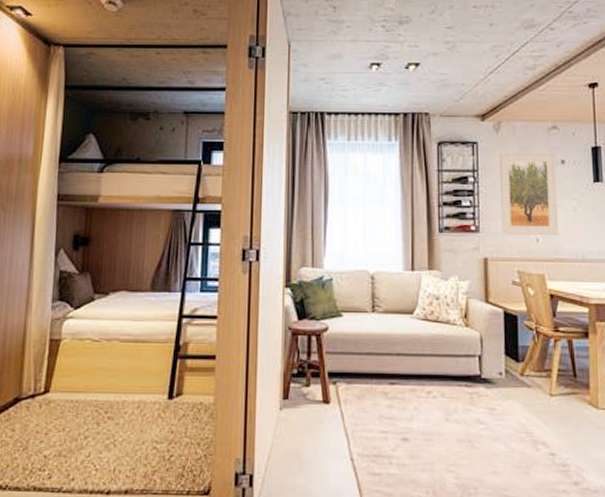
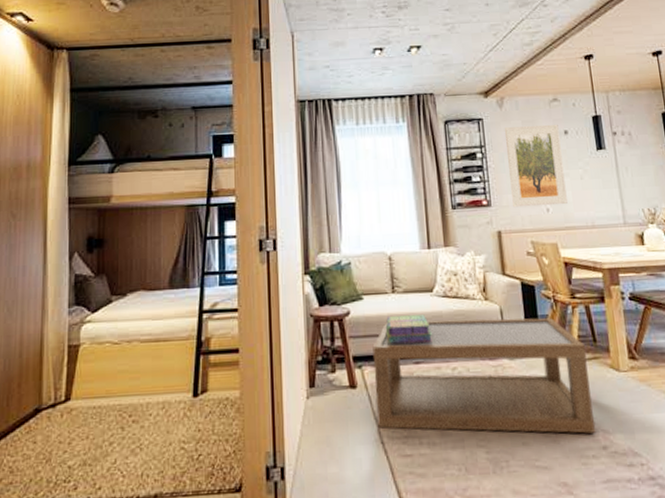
coffee table: none [348,341,569,468] -> present [372,318,596,434]
stack of books: none [363,335,409,364] -> present [385,315,432,344]

